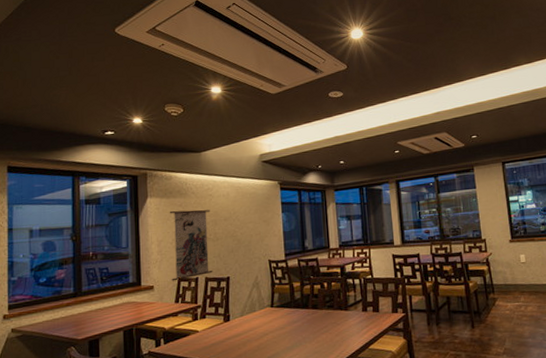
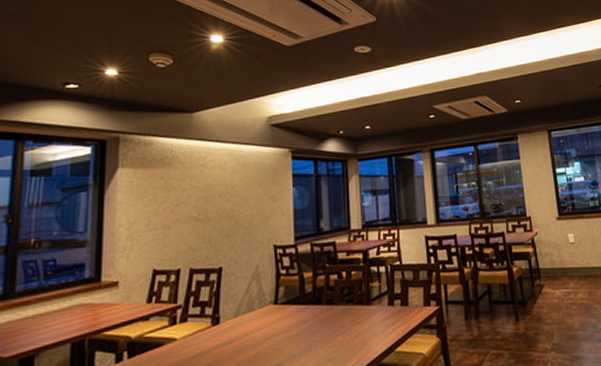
wall scroll: present [169,209,213,281] -> none [144,183,201,275]

